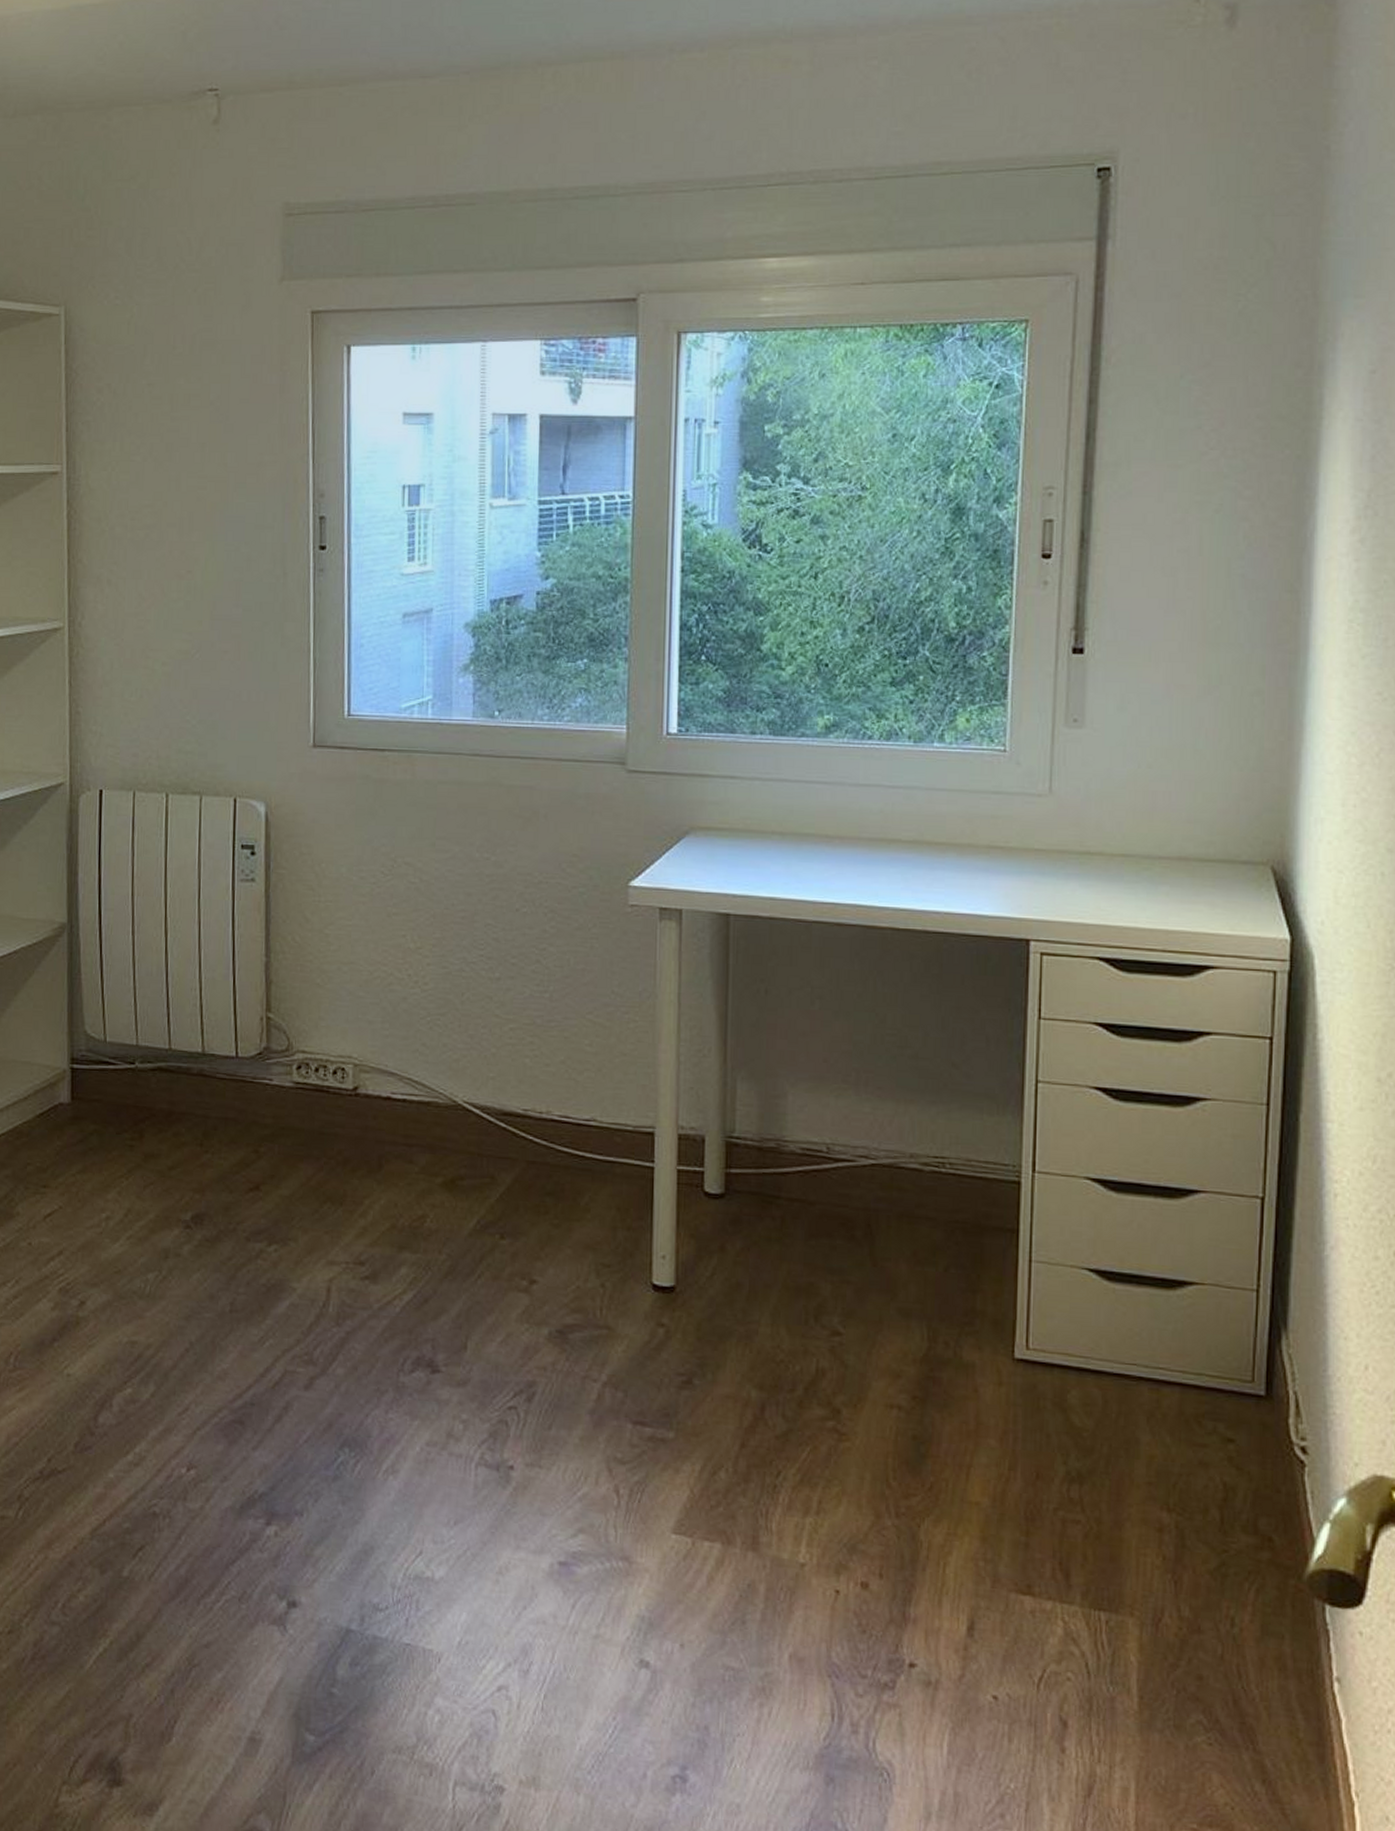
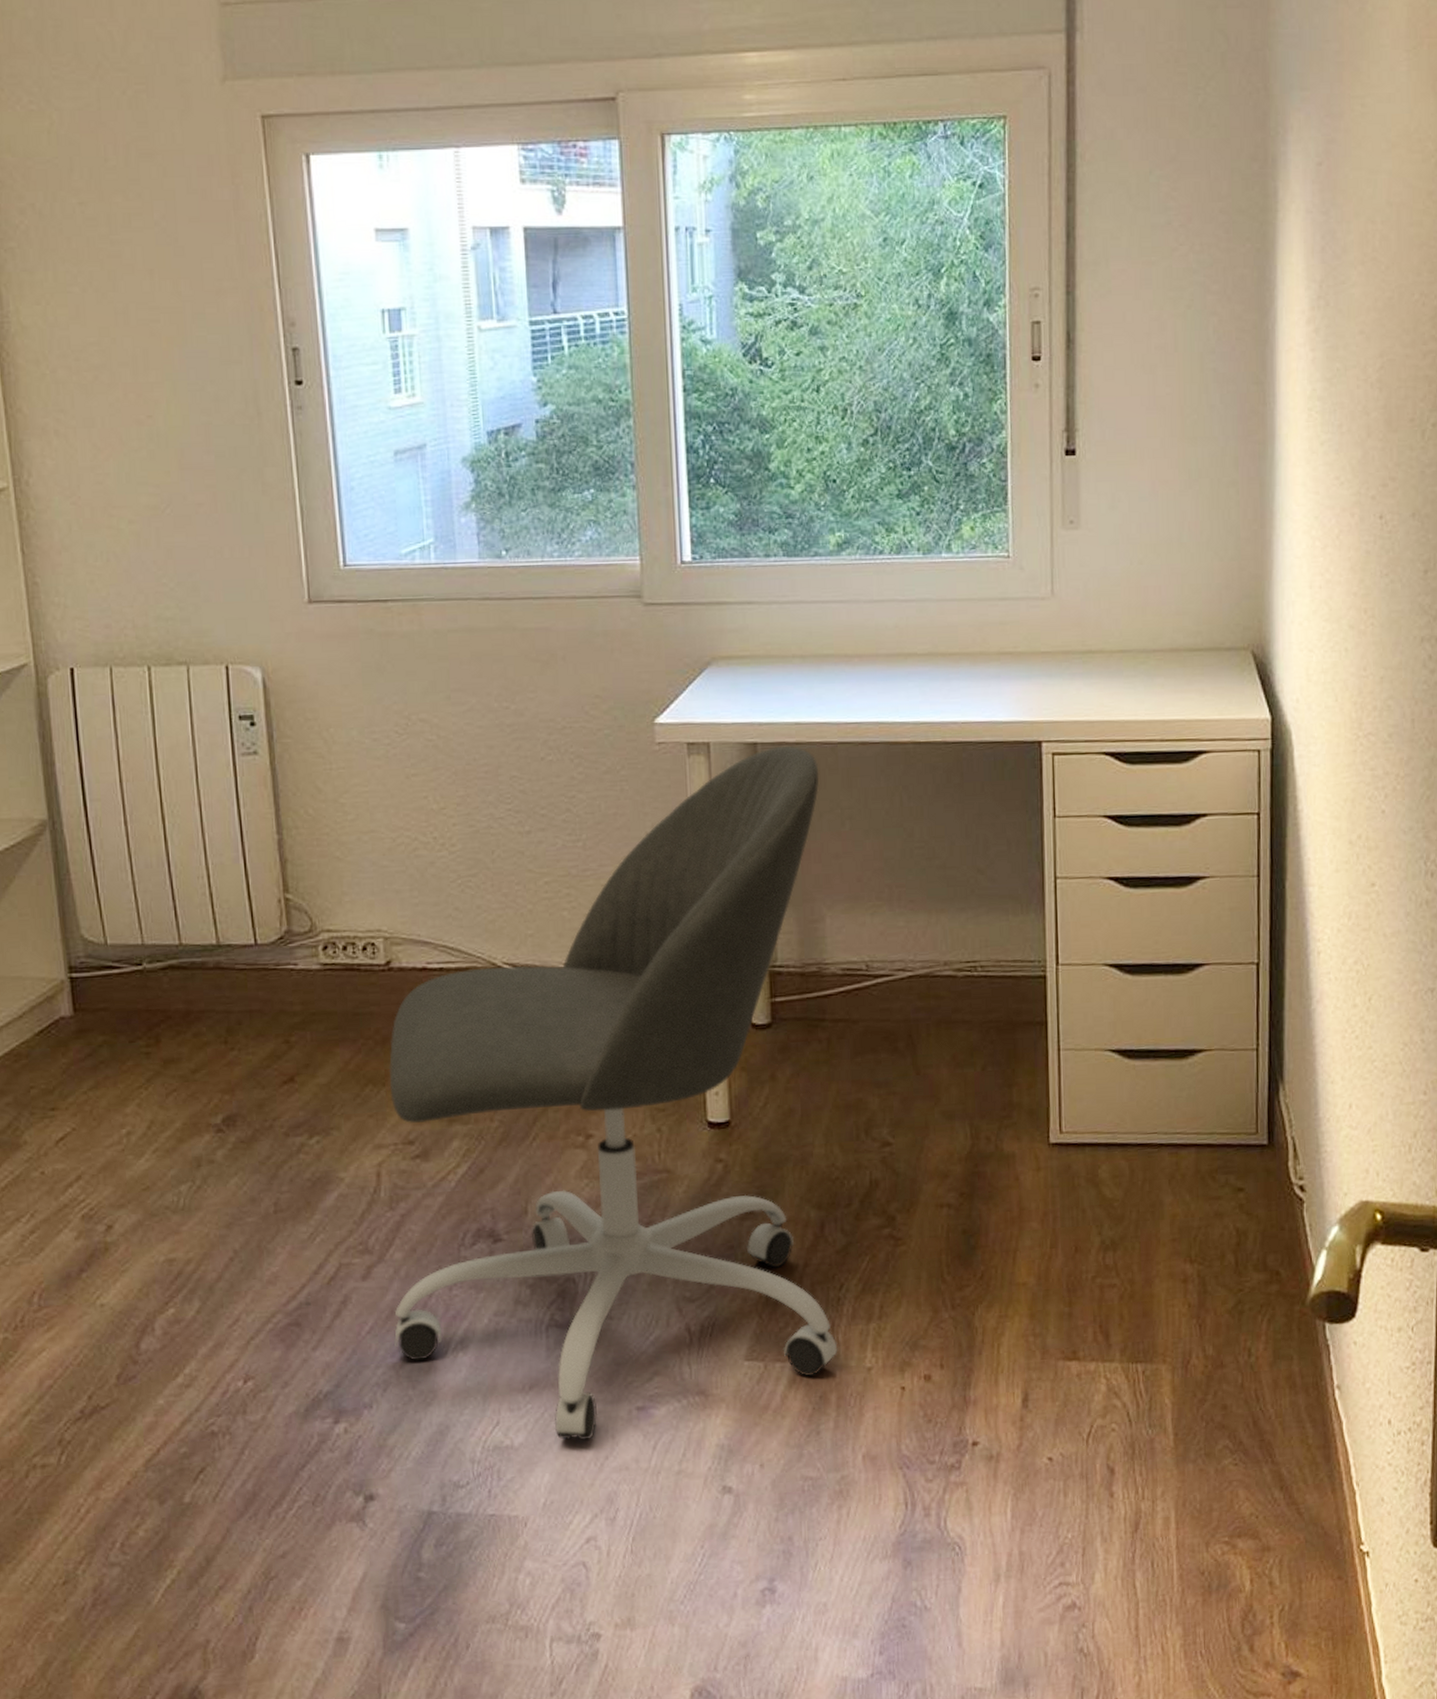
office chair: none [329,920,792,1587] -> present [388,746,838,1441]

